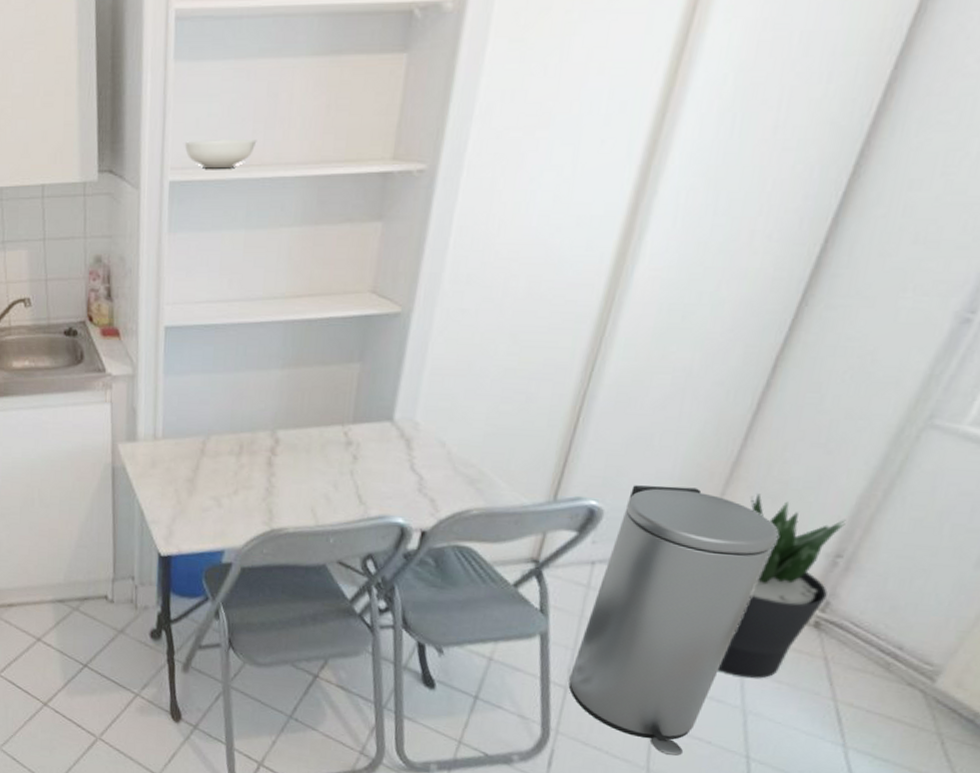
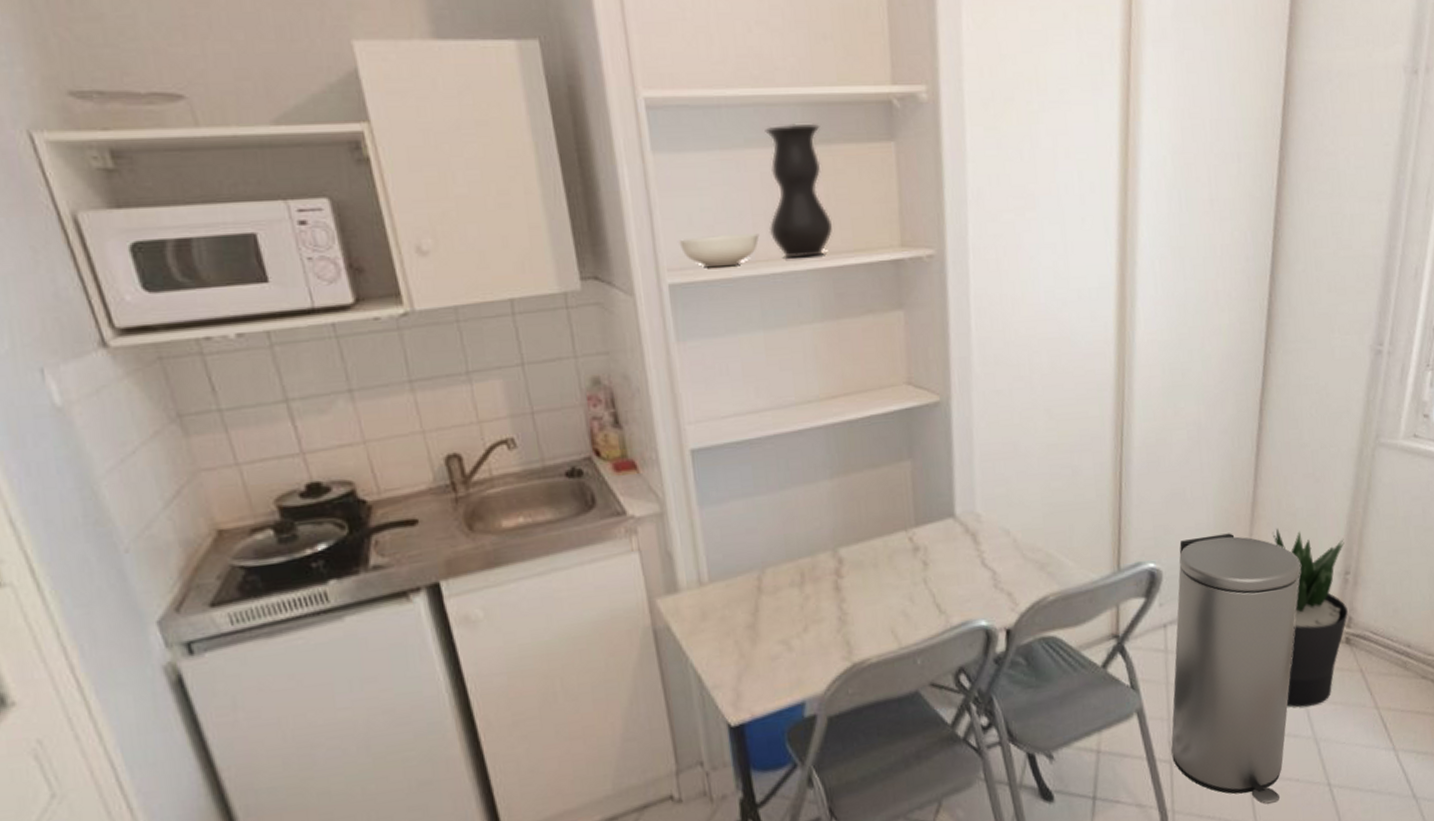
vase: none [266,34,334,165] -> present [765,123,833,258]

